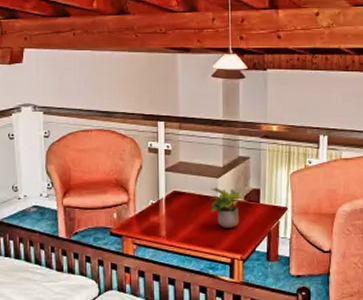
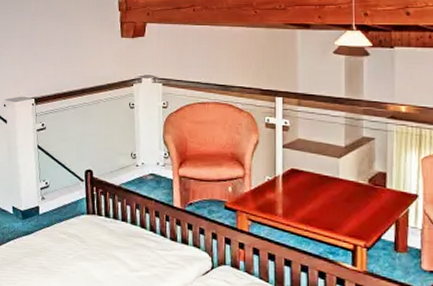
potted plant: present [209,188,241,228] -> none [330,168,364,212]

